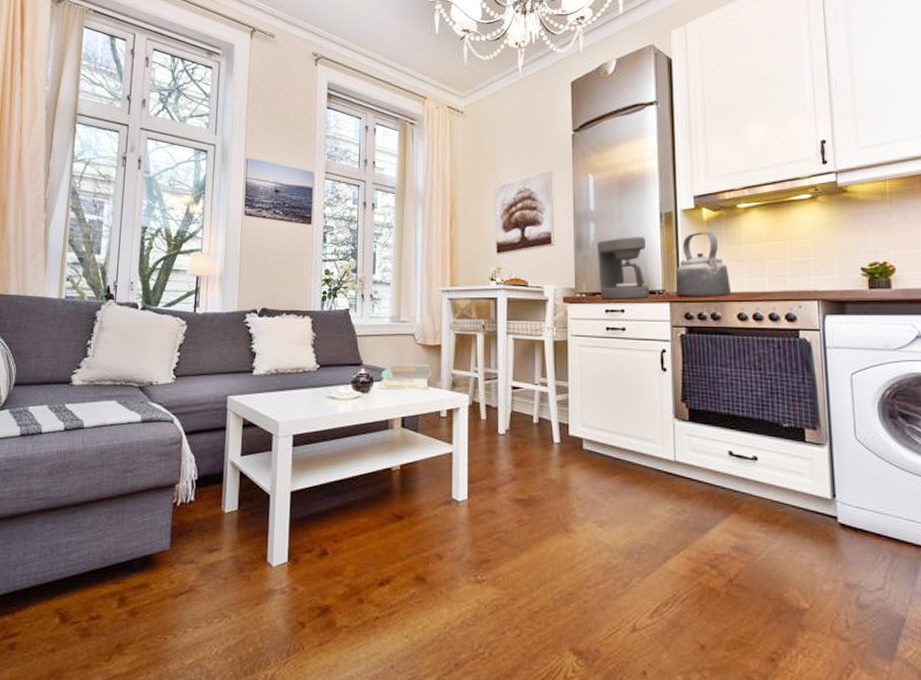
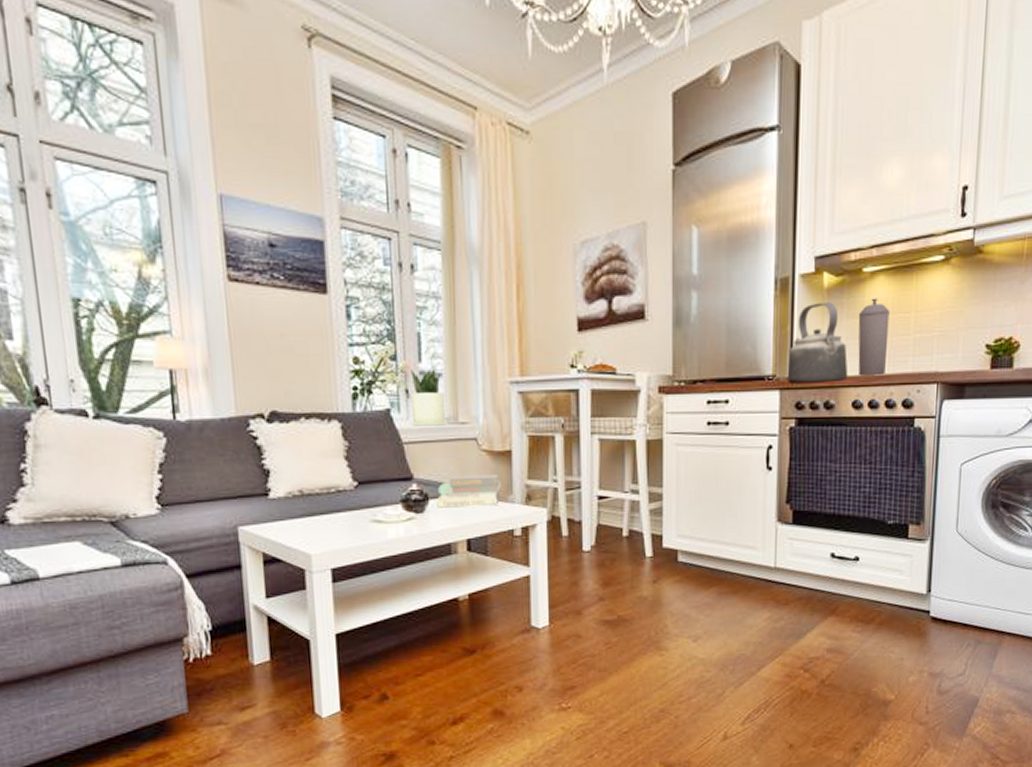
planter: none [363,278,392,323] -> present [410,368,448,426]
coffee maker: present [596,237,650,300] -> none [699,309,758,389]
canister: none [736,228,767,293] -> present [858,298,890,376]

